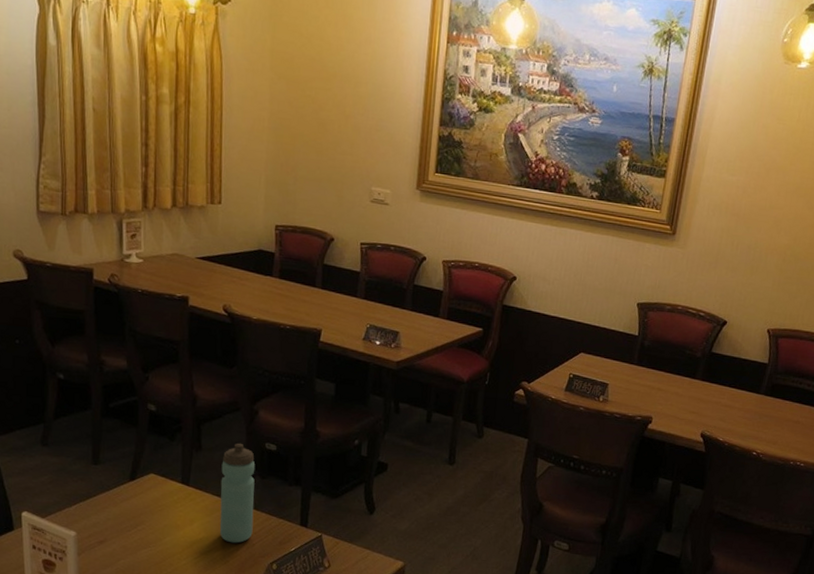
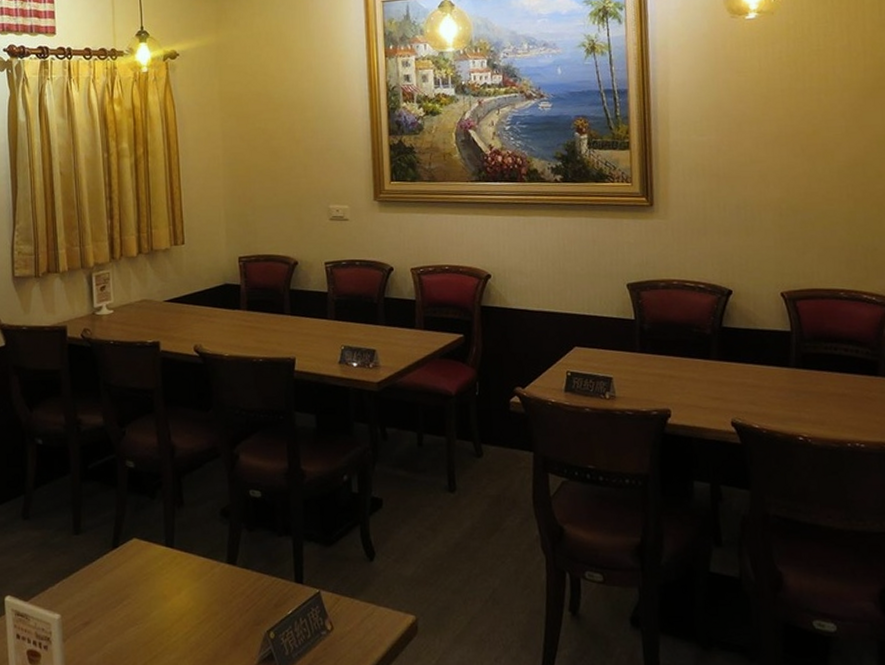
water bottle: present [219,443,255,543] -> none [205,494,245,611]

